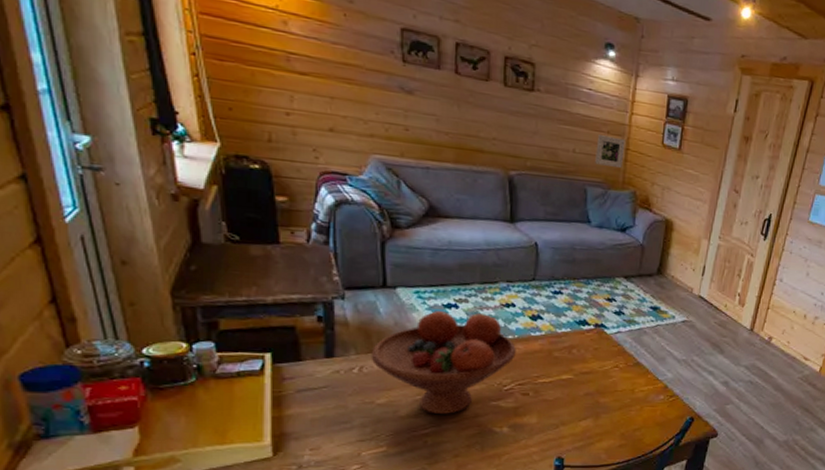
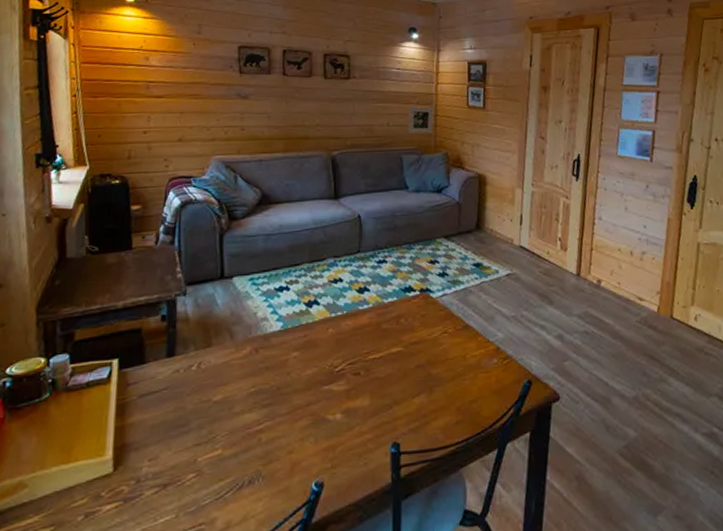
fruit bowl: present [371,311,516,415] -> none [208,293,345,407]

